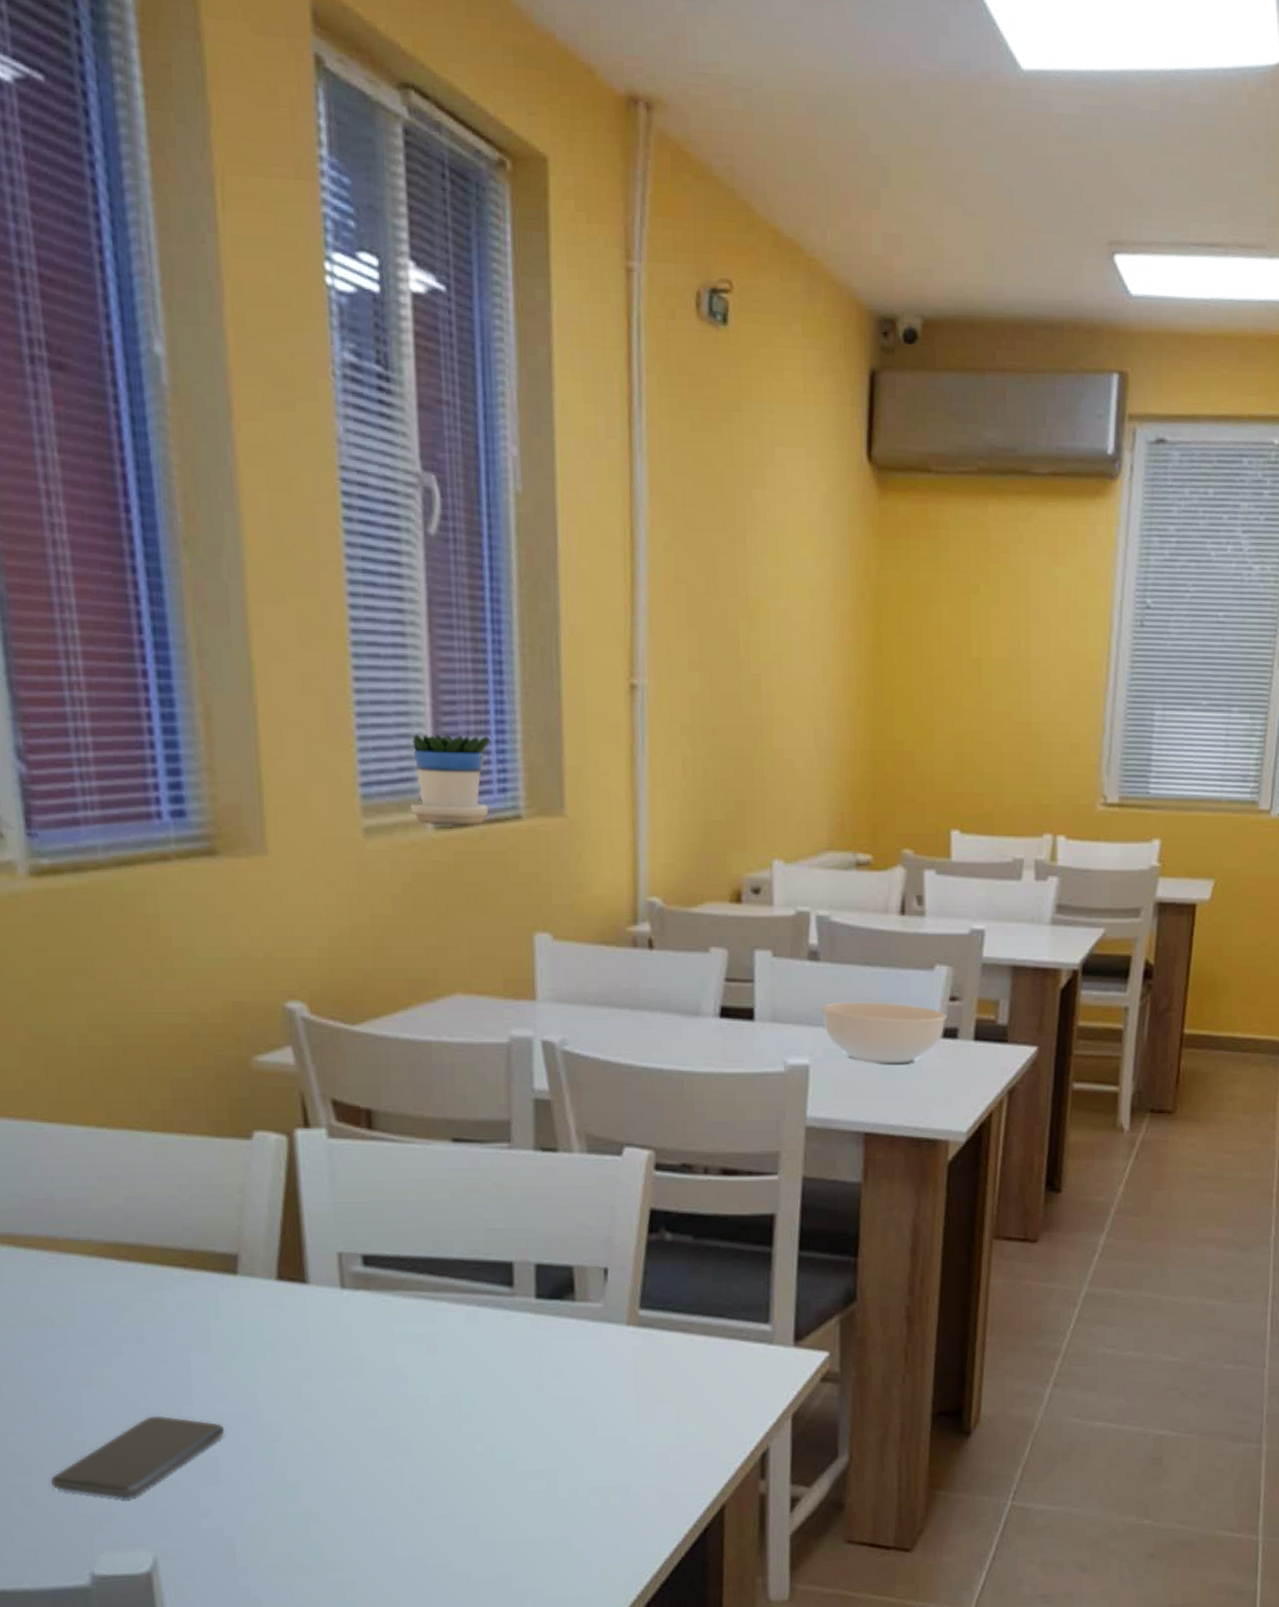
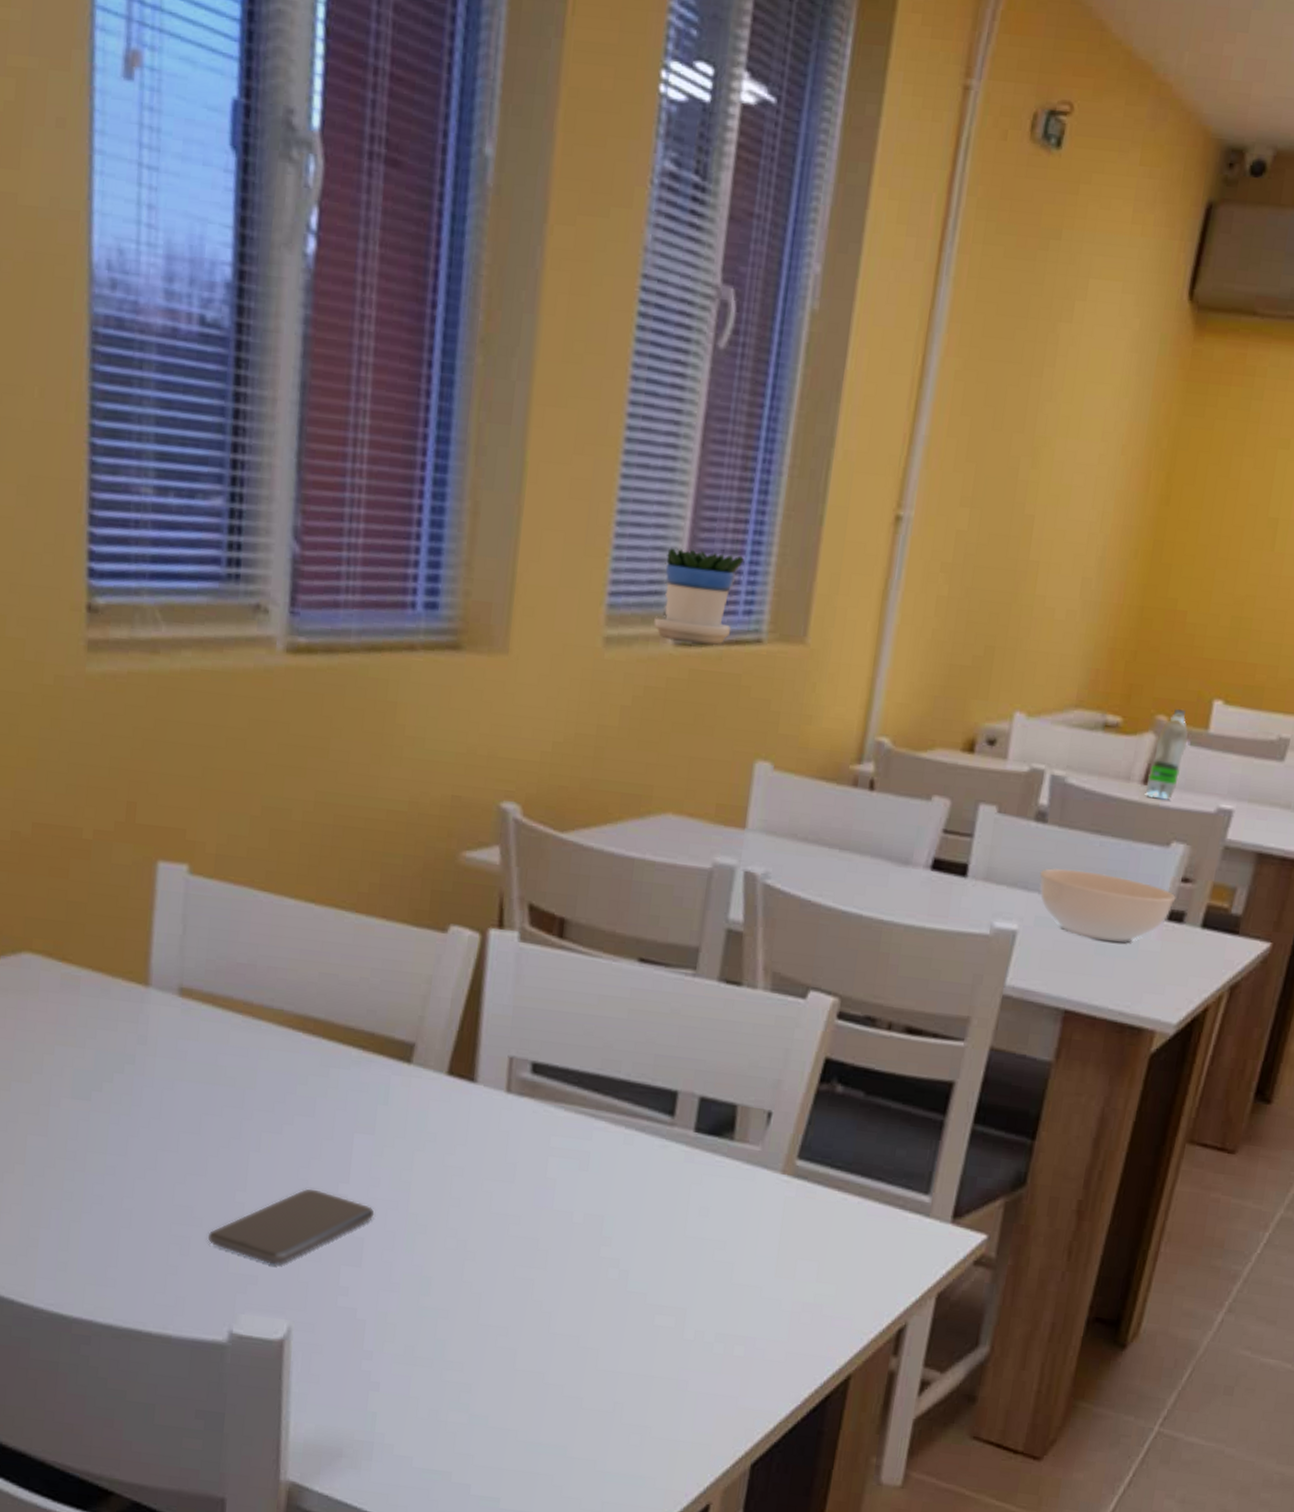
bottle: none [904,841,934,927] -> present [1146,708,1189,800]

